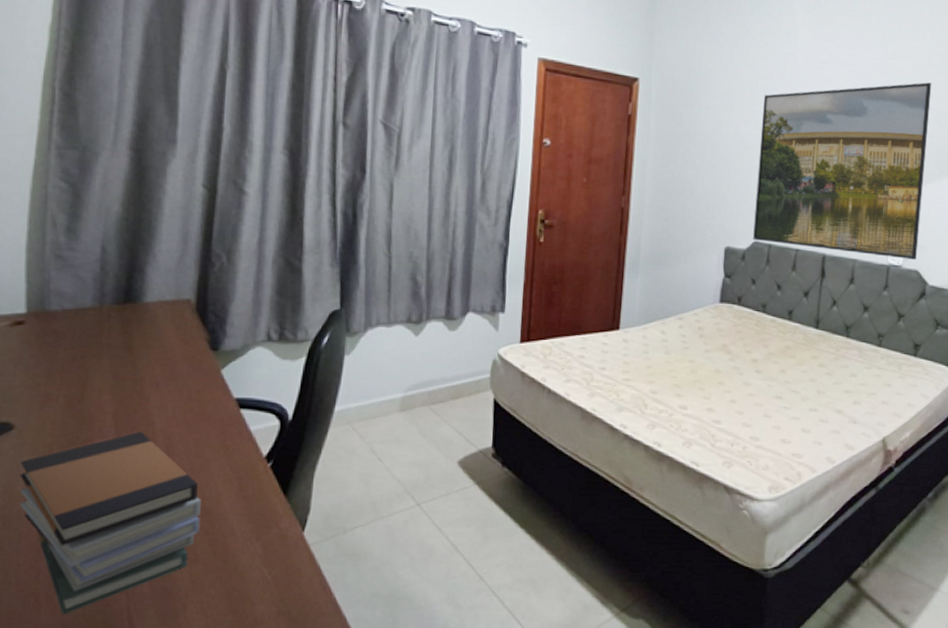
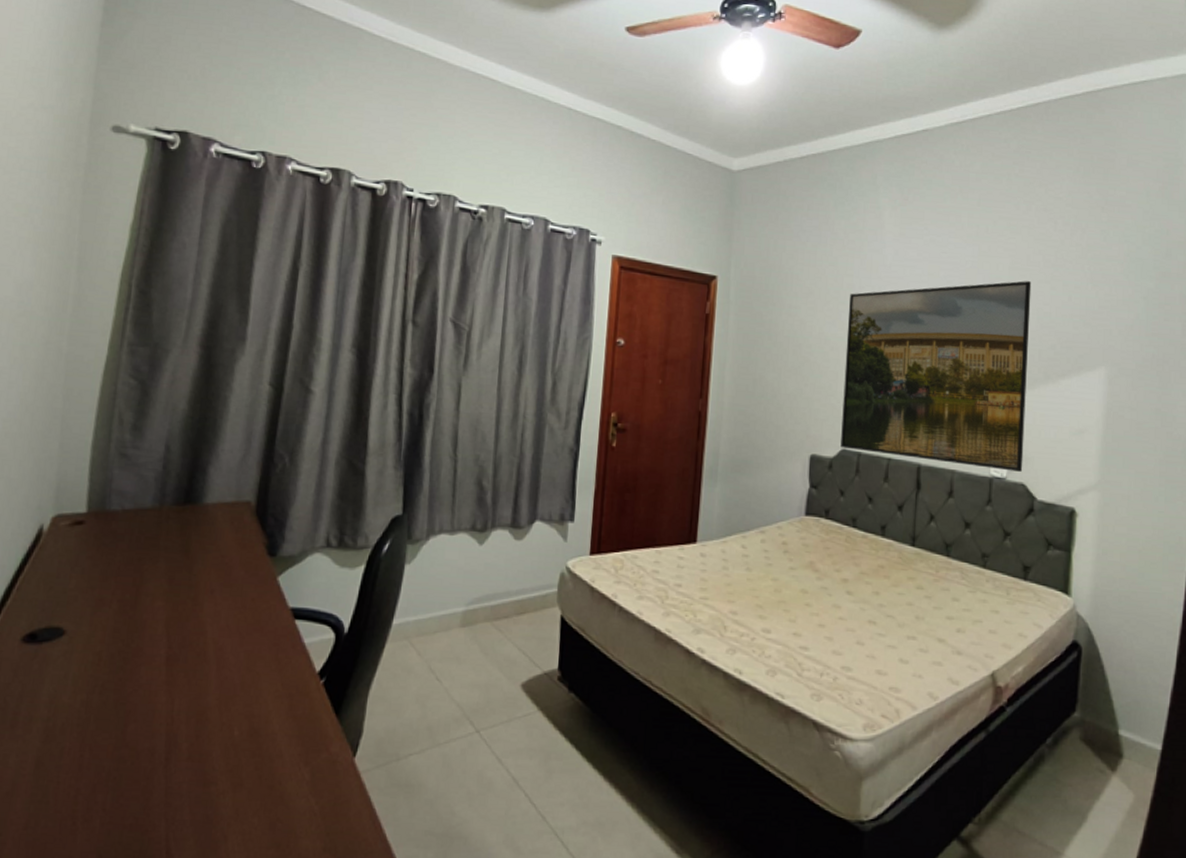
book stack: present [20,431,201,615] -> none [65,640,250,841]

